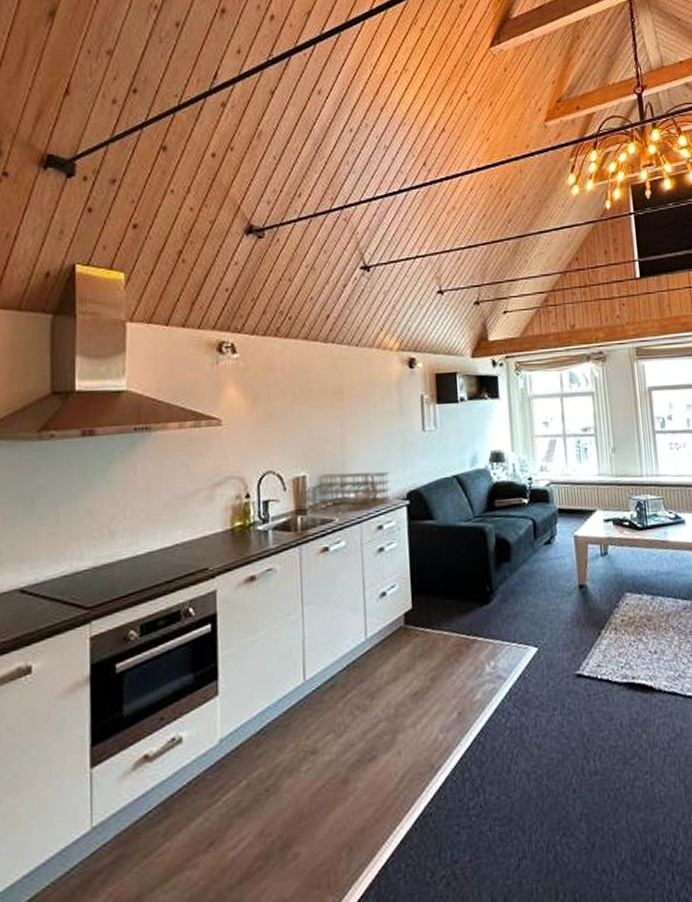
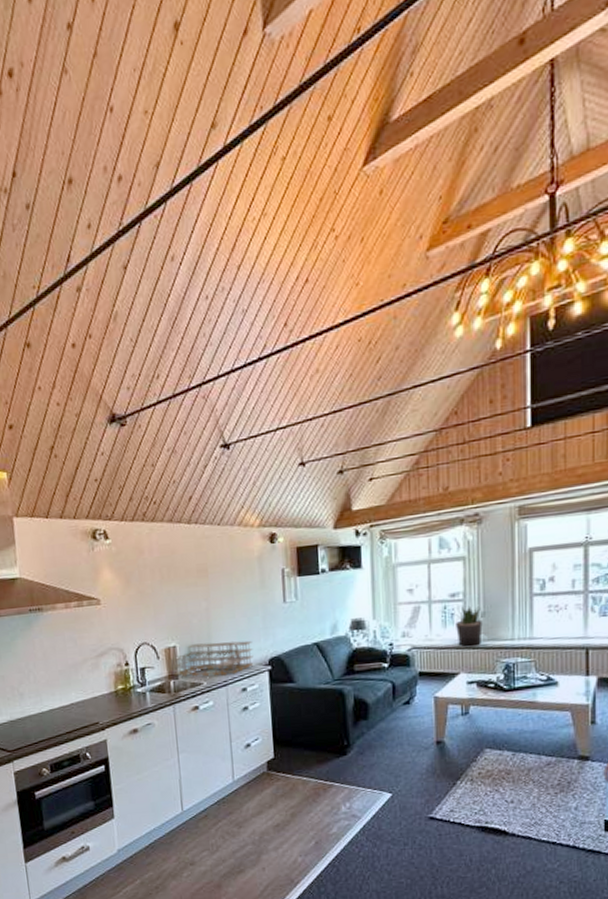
planter: none [589,439,614,483] -> present [456,605,483,647]

